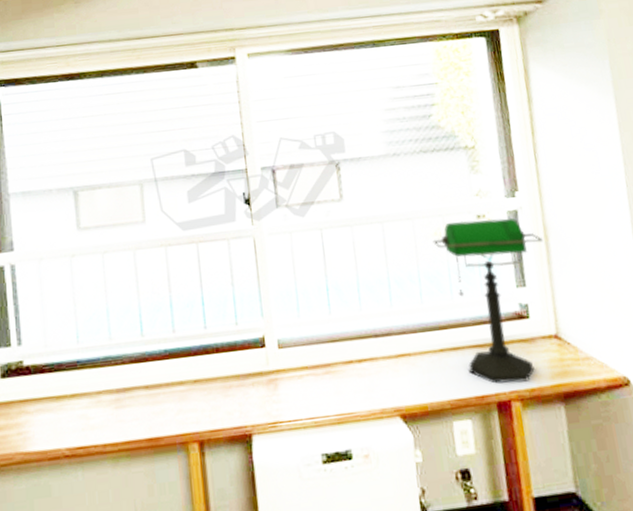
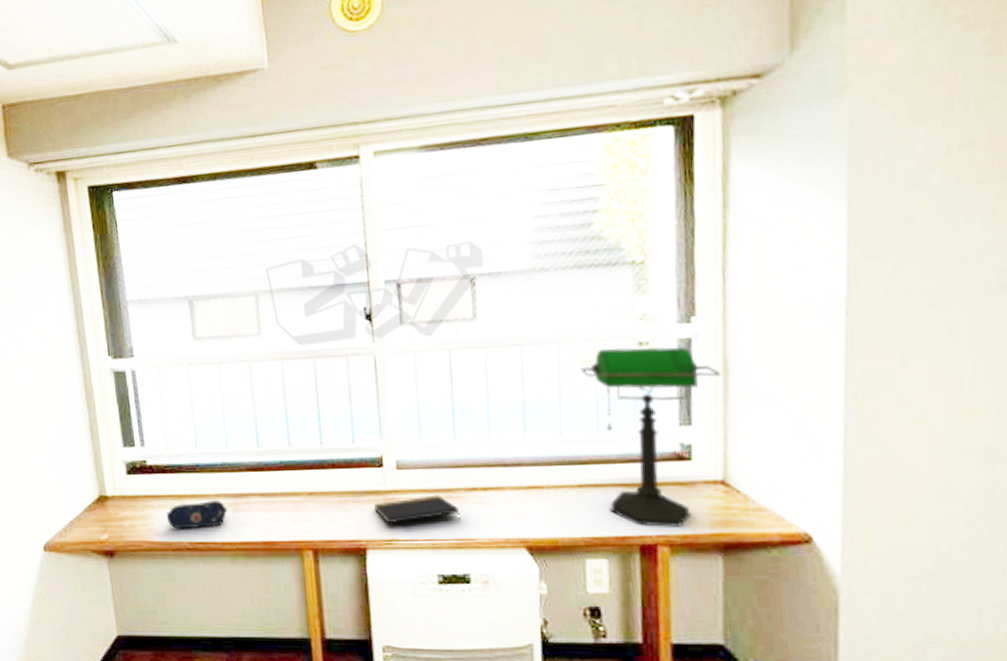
pencil case: none [43,398,109,435] -> present [166,501,227,529]
notepad: none [258,371,340,405] -> present [374,495,461,523]

